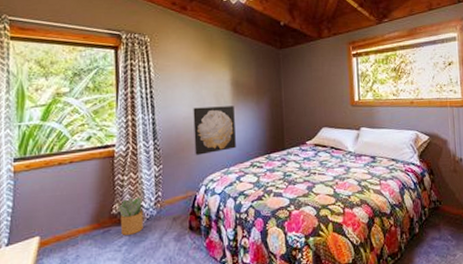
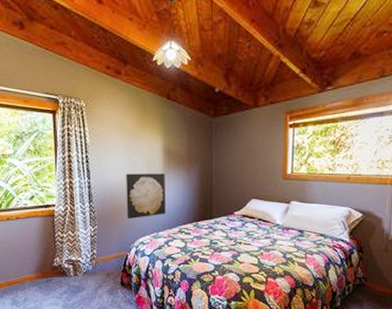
potted plant: present [116,197,143,235] -> none [57,253,81,285]

